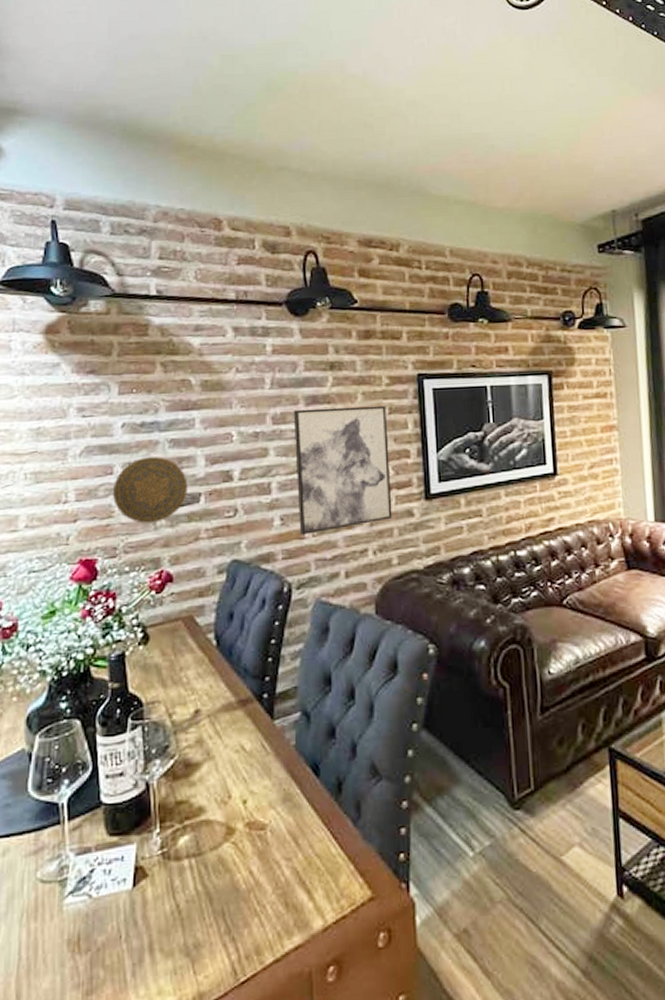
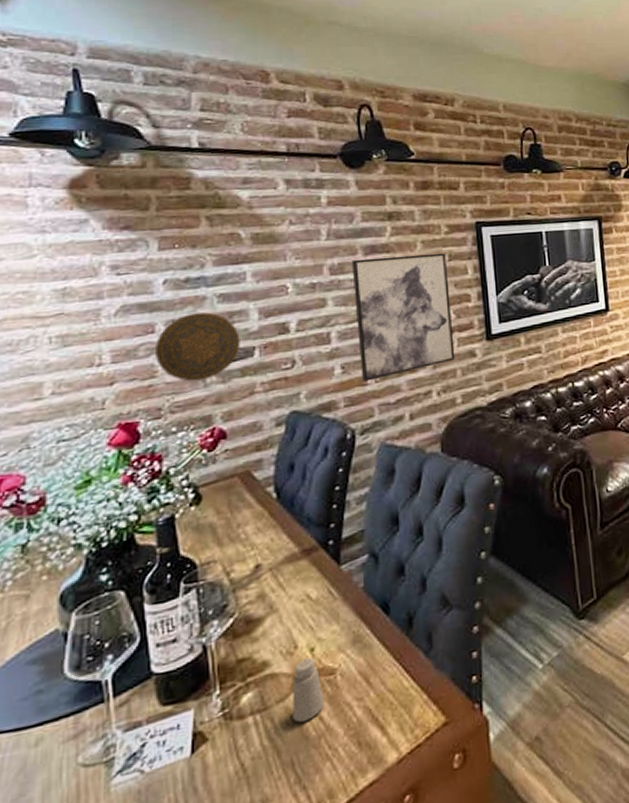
saltshaker: none [225,810,255,873] -> present [292,657,324,723]

